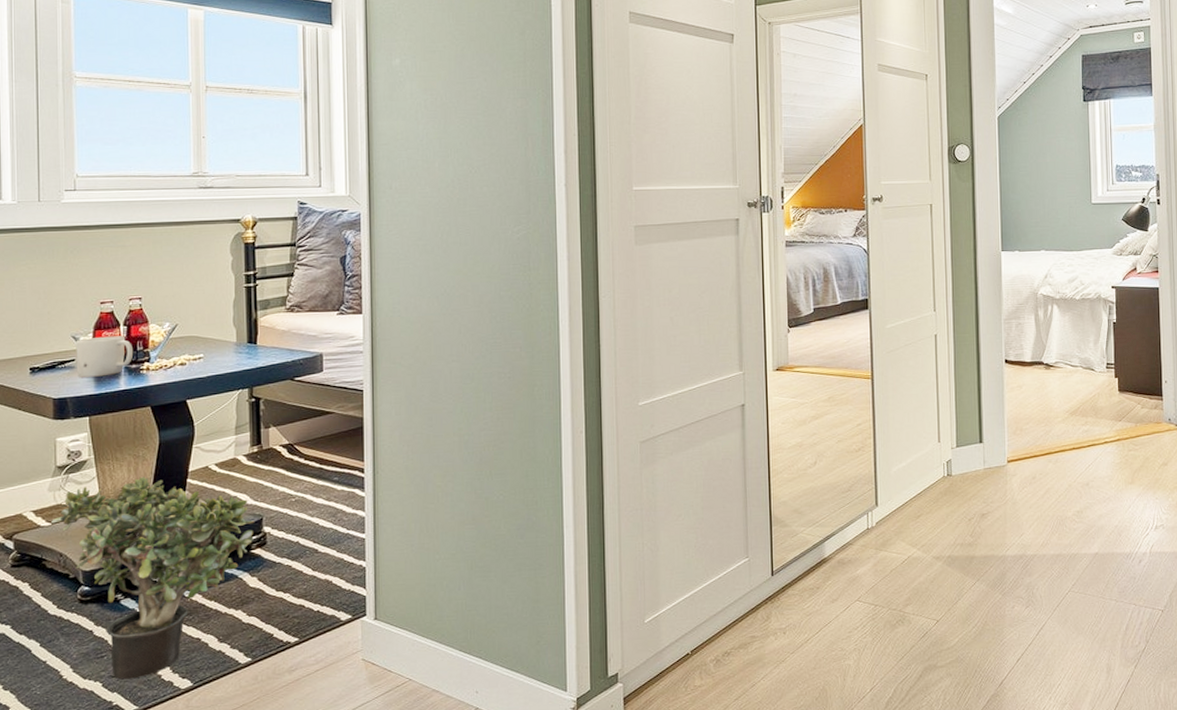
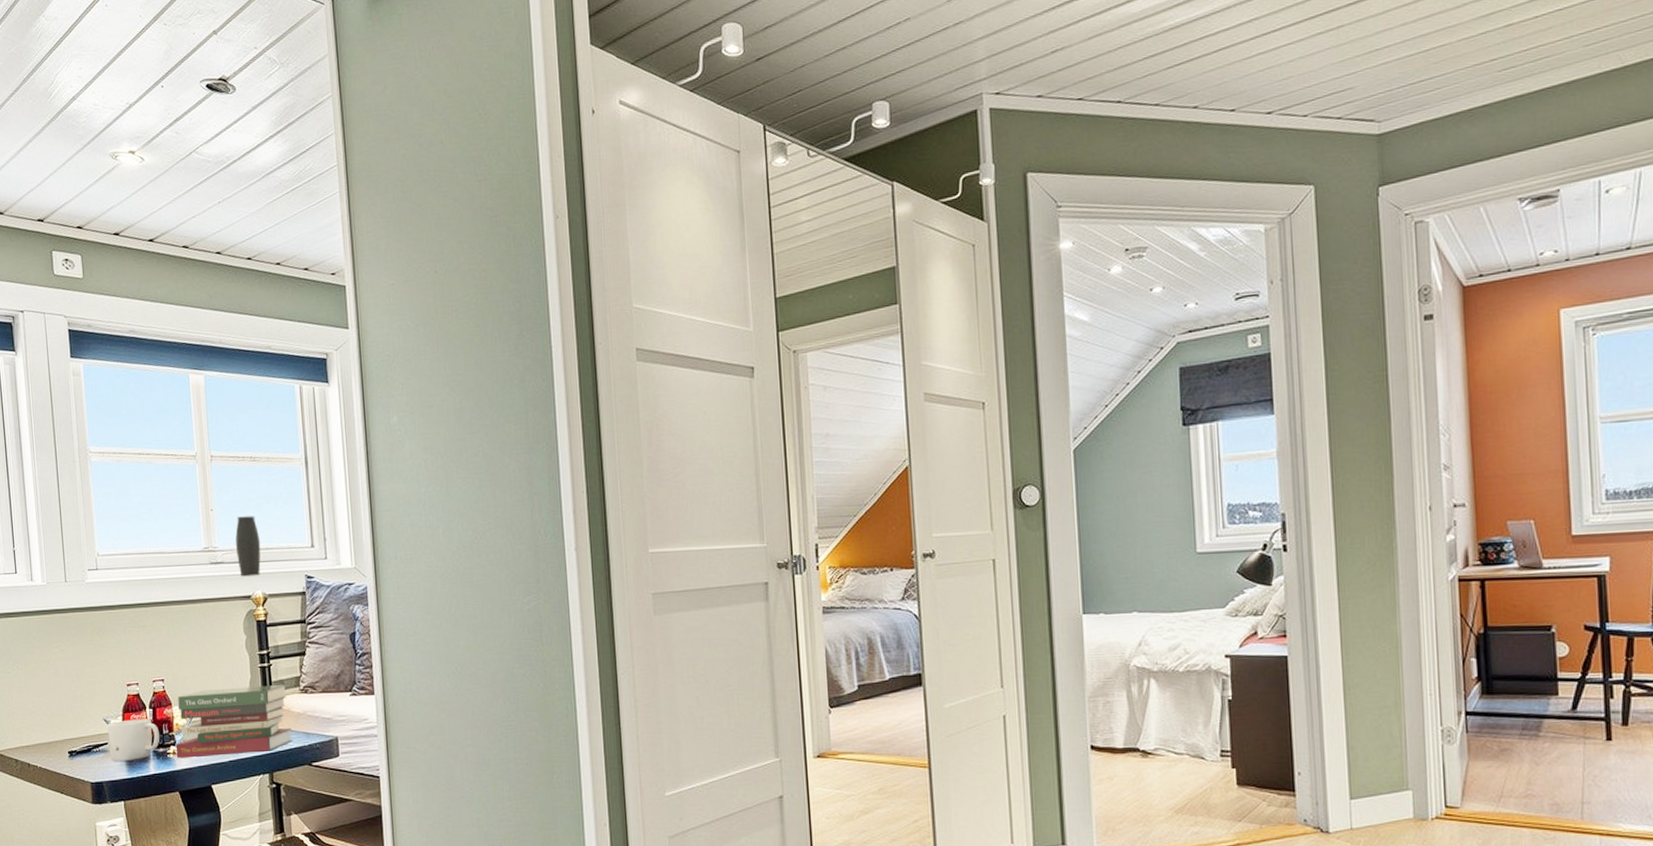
books: none [150,303,276,375] -> present [175,684,293,759]
vase: none [226,144,254,201] -> present [235,515,261,577]

